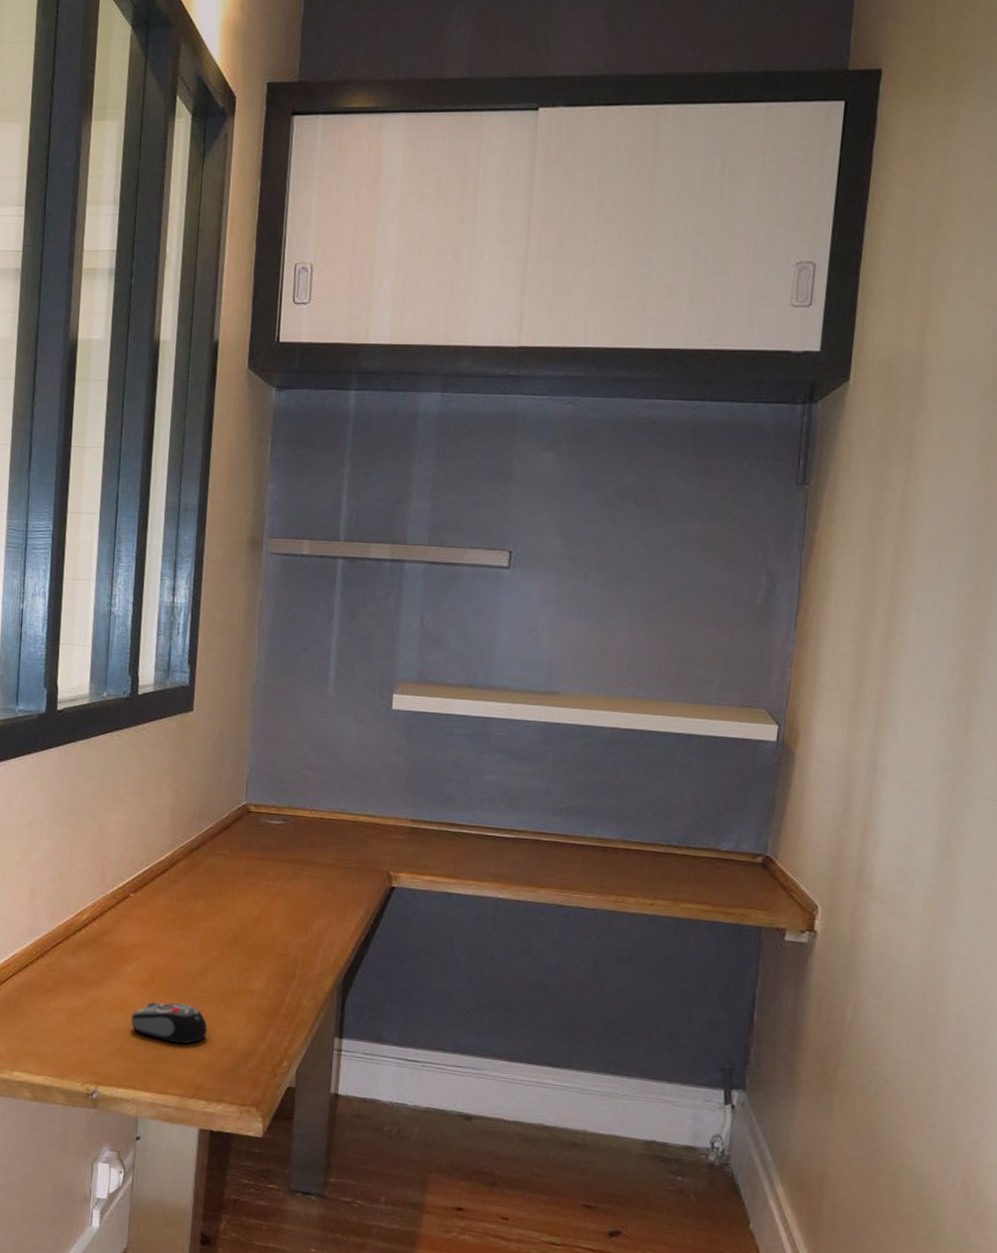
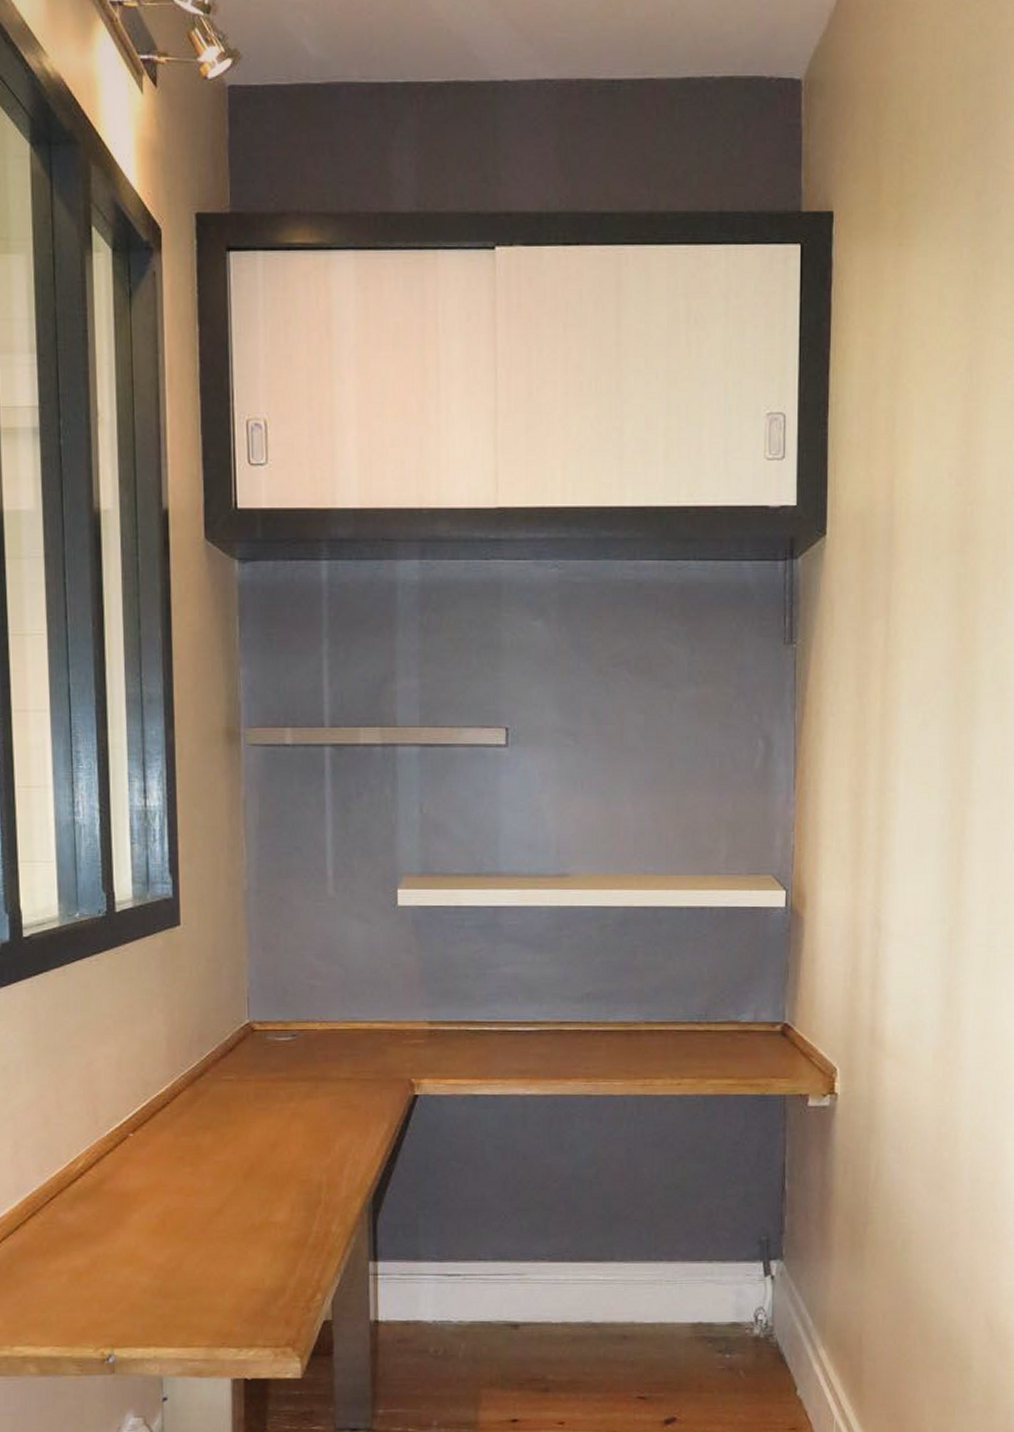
computer mouse: present [131,1002,208,1044] -> none [144,1247,230,1291]

